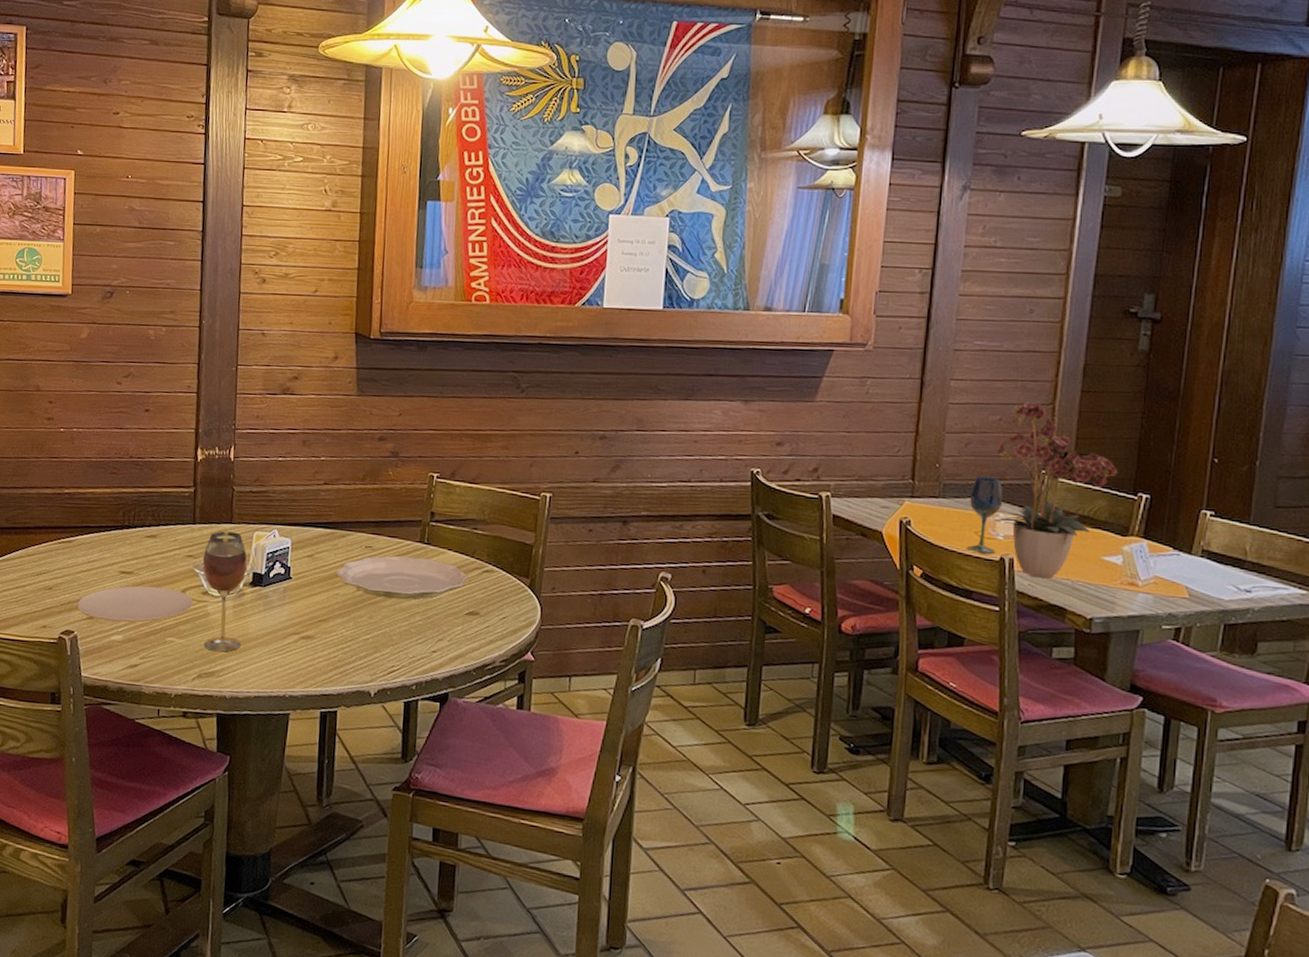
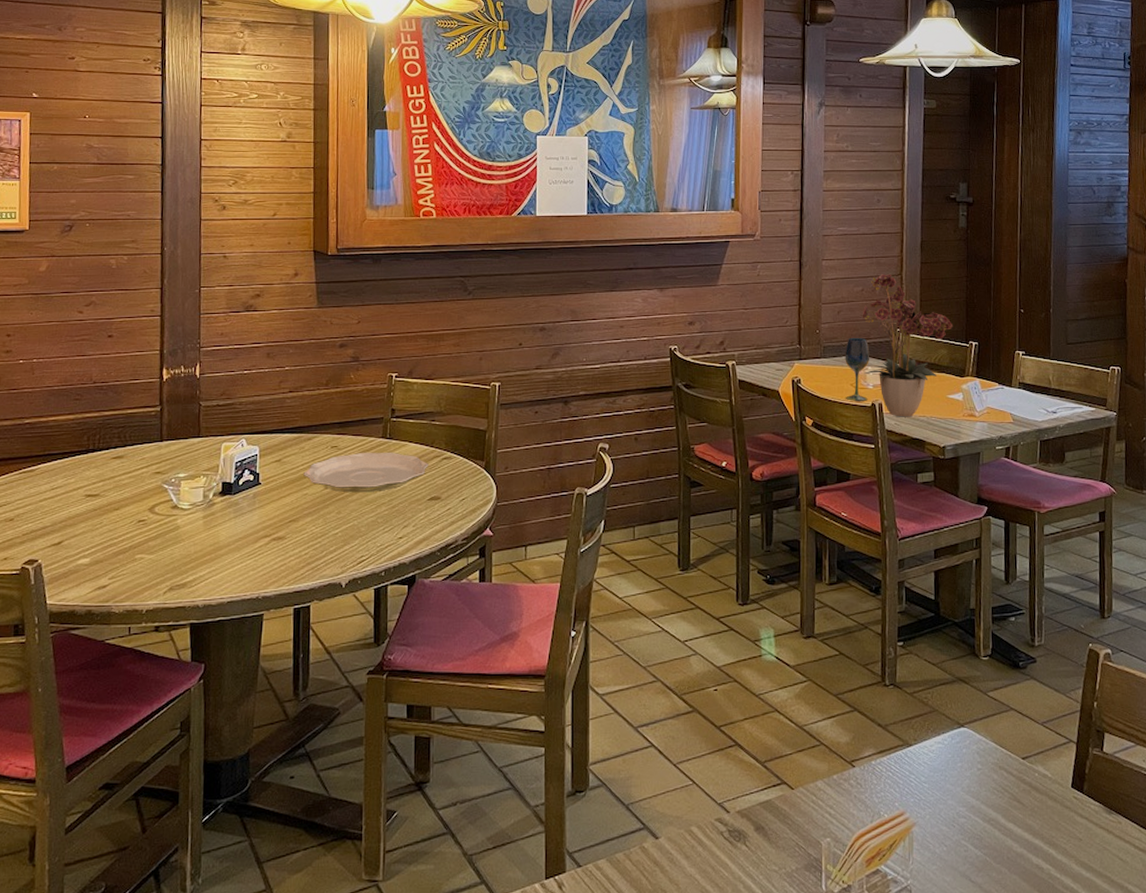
plate: present [77,585,193,623] -> none [40,506,163,546]
wineglass: present [202,531,247,652] -> none [171,445,216,563]

